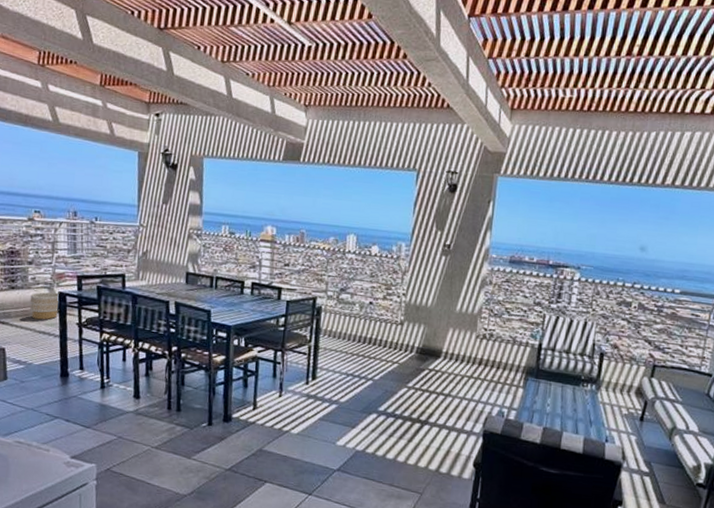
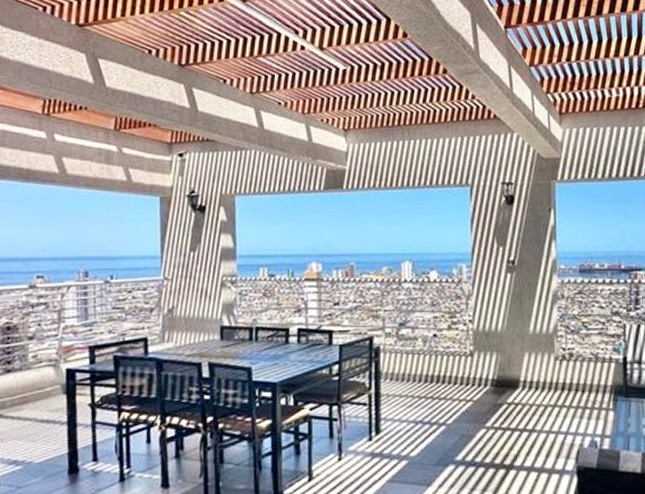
planter: present [29,292,60,320] -> none [29,369,67,406]

